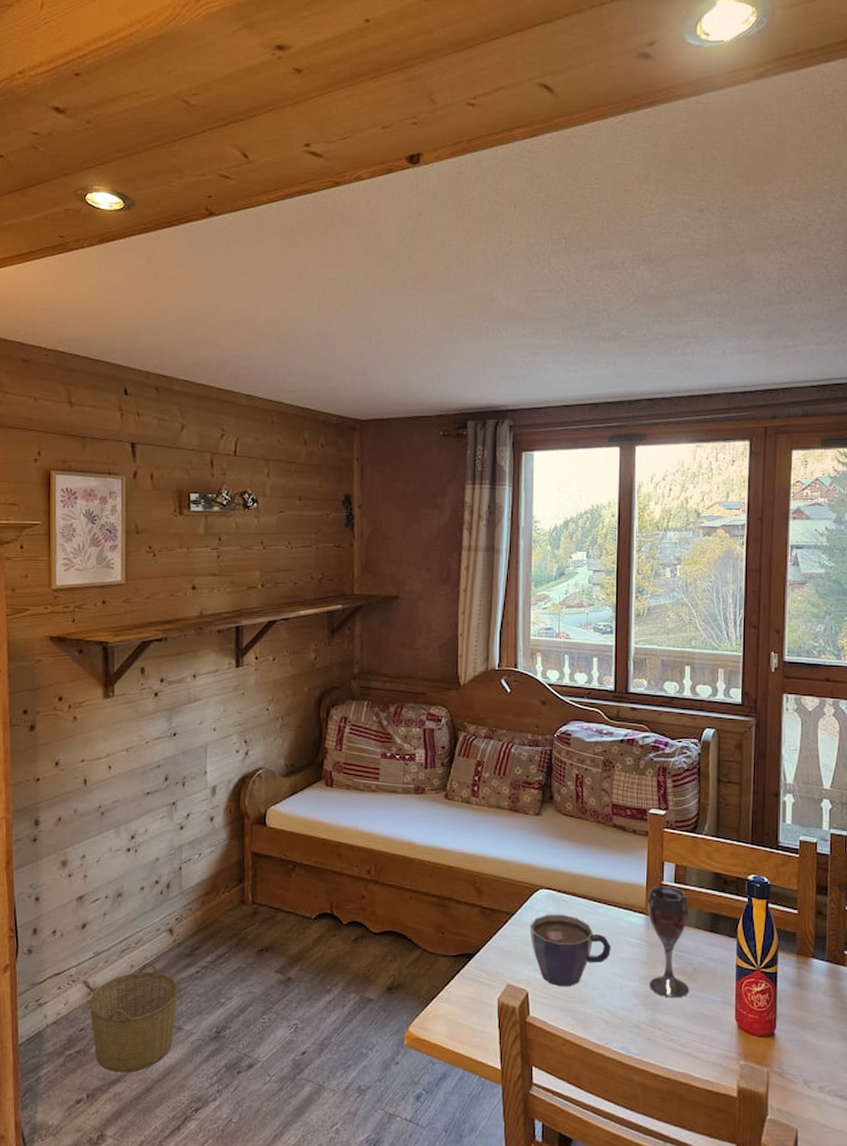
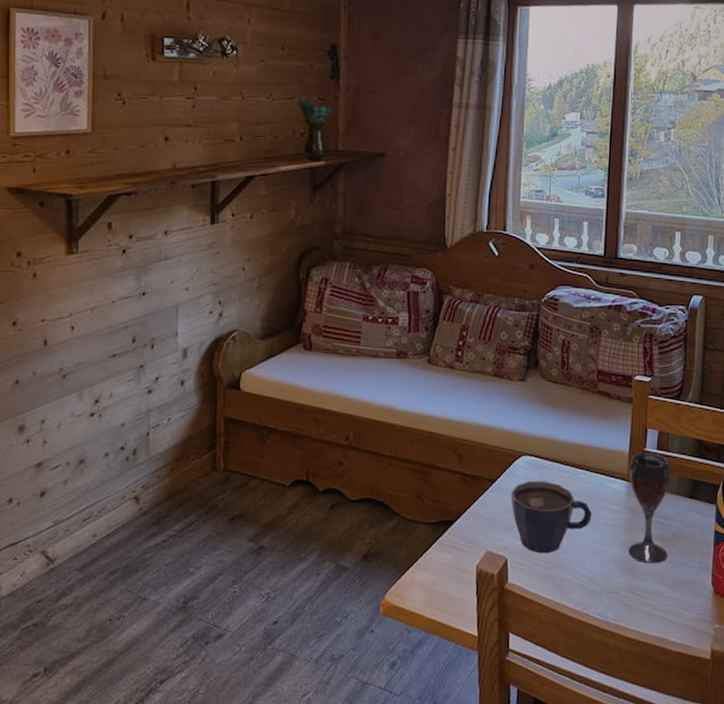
basket: present [89,962,179,1073] -> none [48,531,145,645]
vase: none [313,544,348,606] -> present [295,97,333,163]

